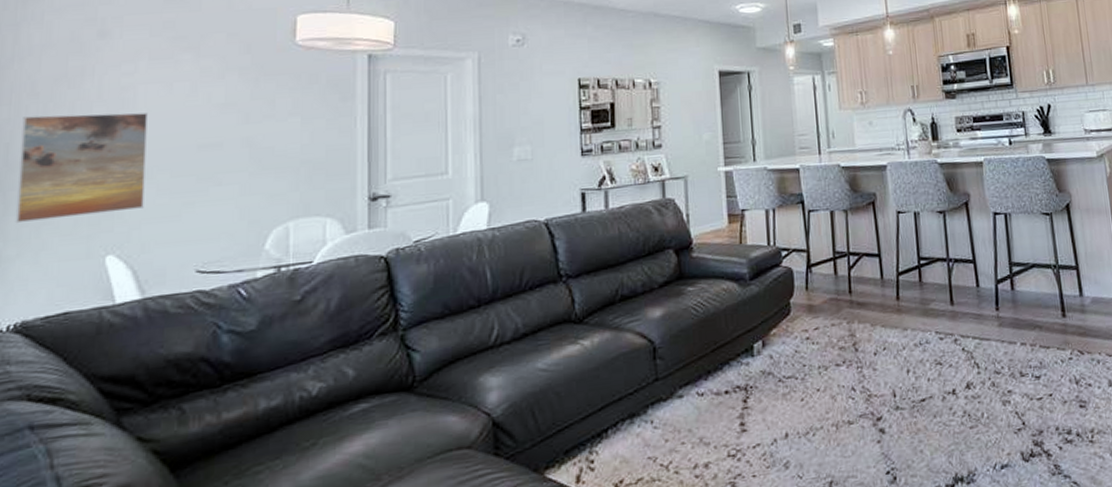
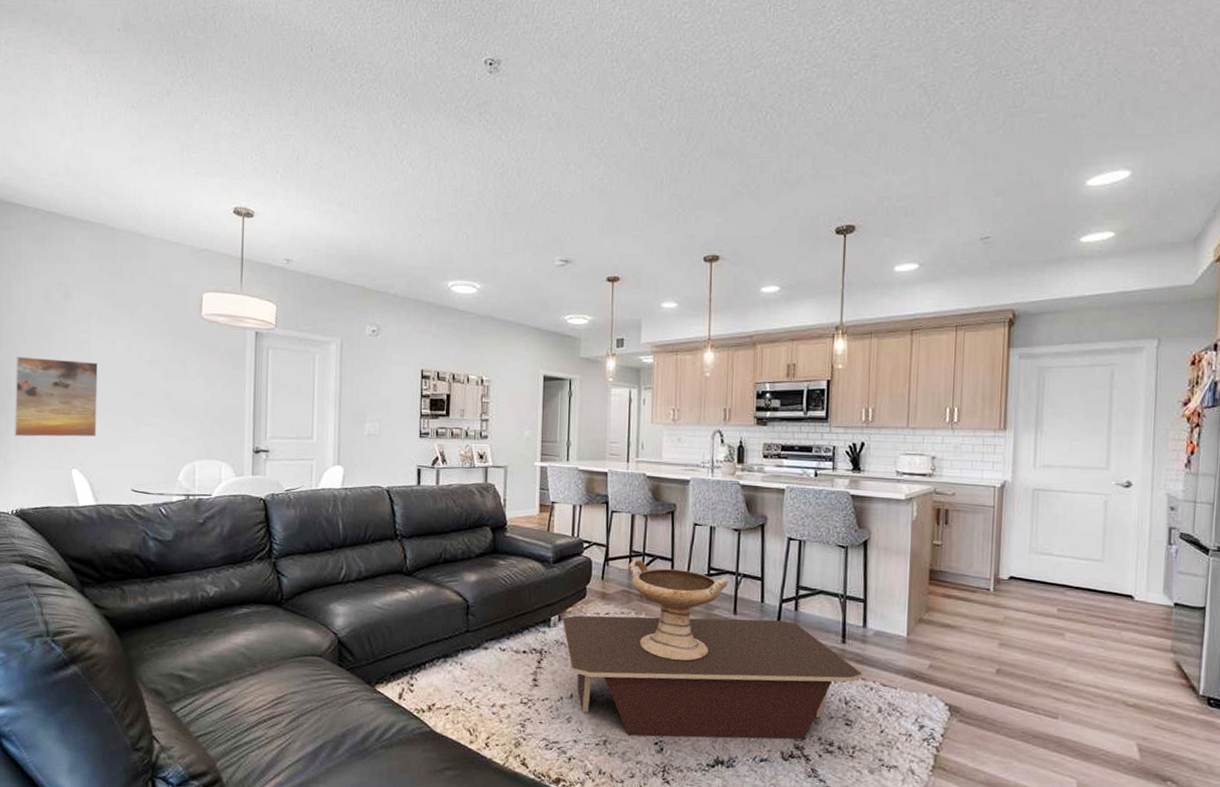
coffee table: none [767,303,1088,470] -> present [562,615,863,739]
decorative bowl: none [834,260,941,371] -> present [629,559,729,661]

